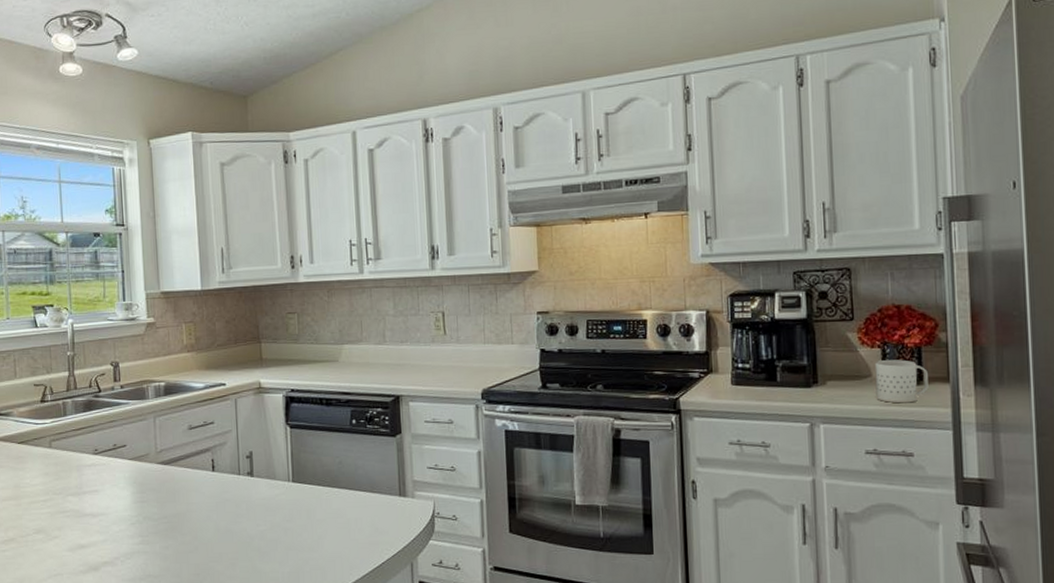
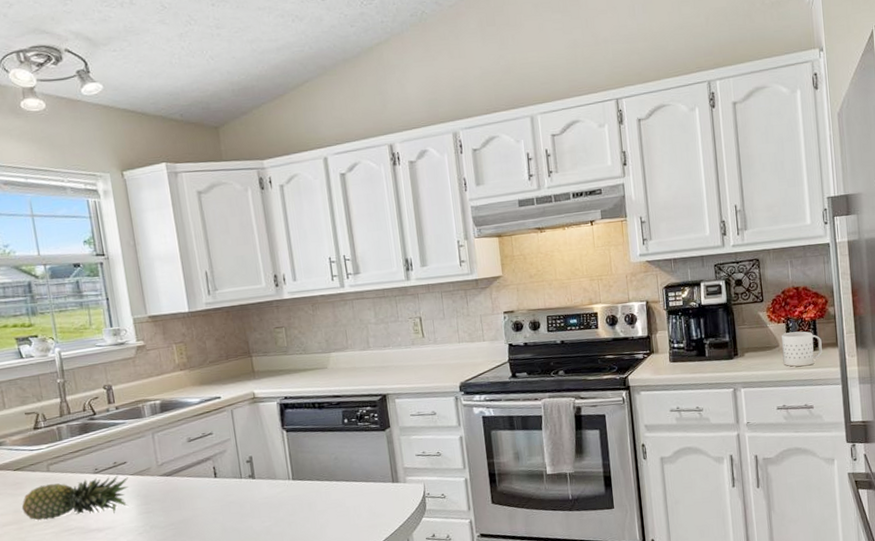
fruit: none [21,458,126,499] -> present [21,475,128,521]

